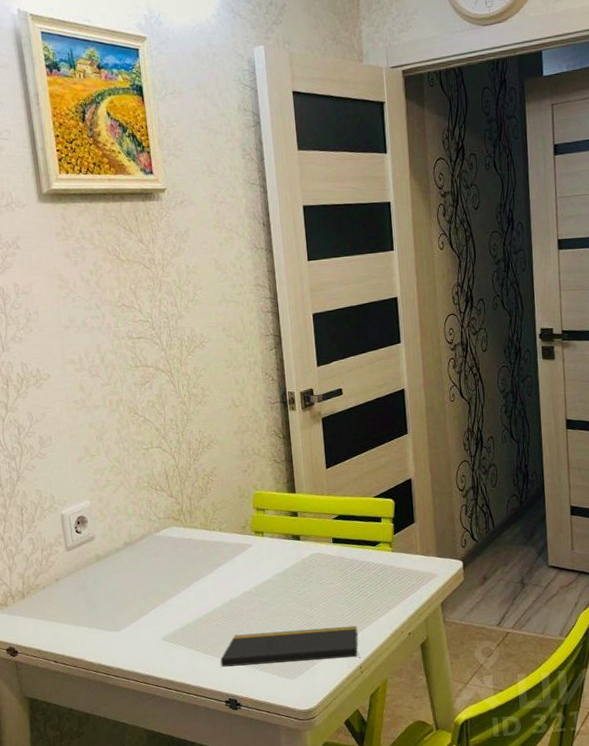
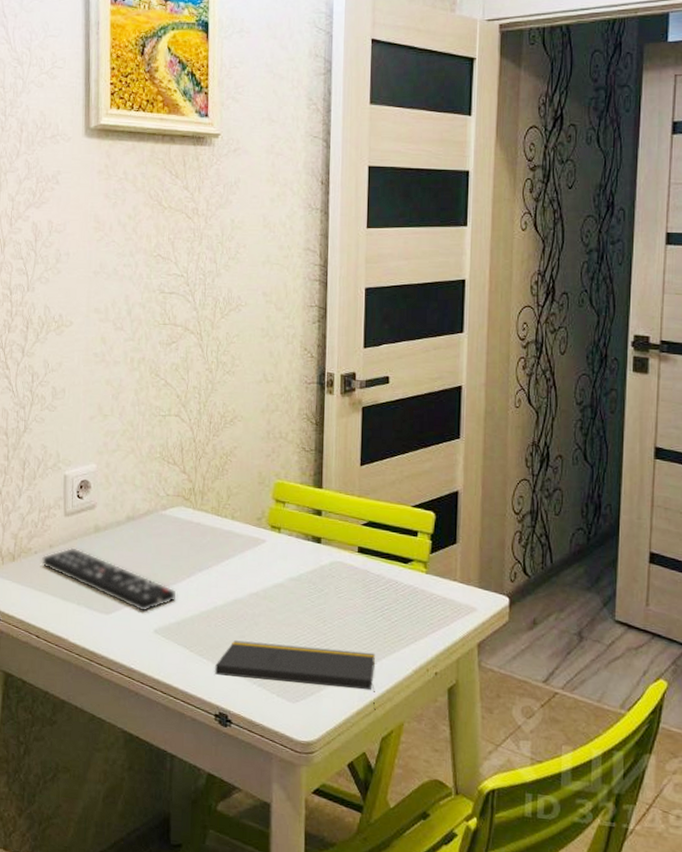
remote control: none [50,577,179,624] -> present [41,547,176,612]

